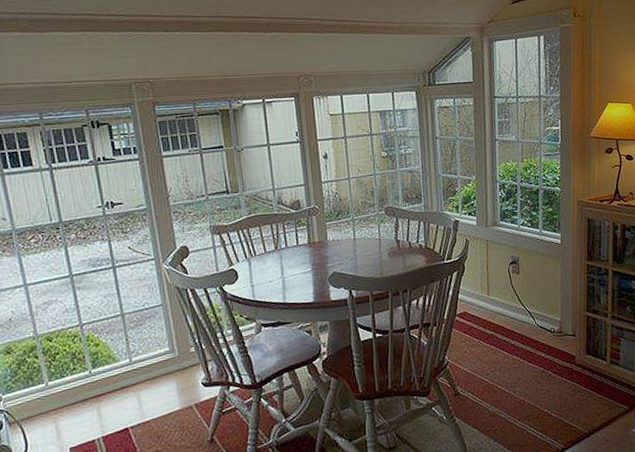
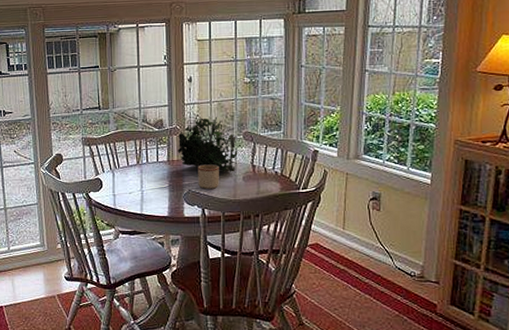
plant: none [318,193,381,251] -> present [178,116,238,173]
mug: none [341,243,365,269] -> present [198,164,219,189]

